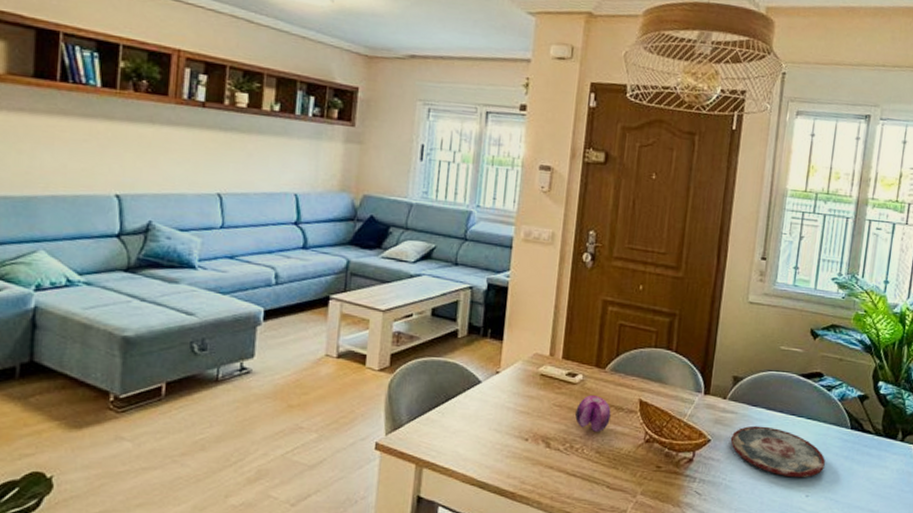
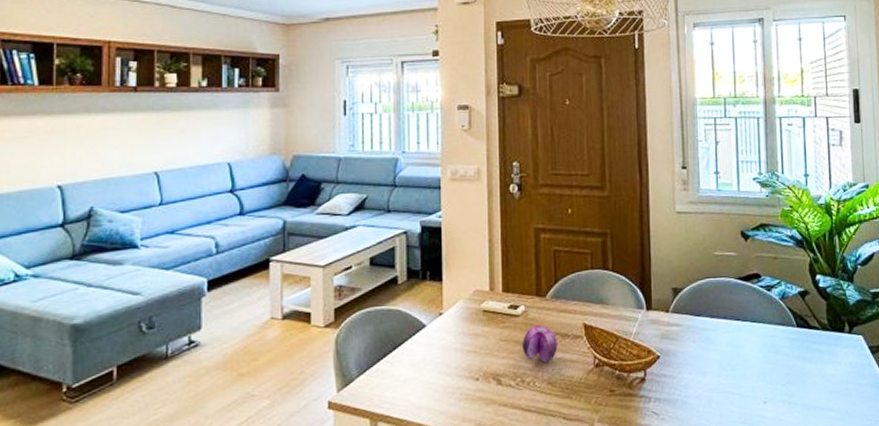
plate: present [730,425,825,478] -> none [679,335,777,385]

